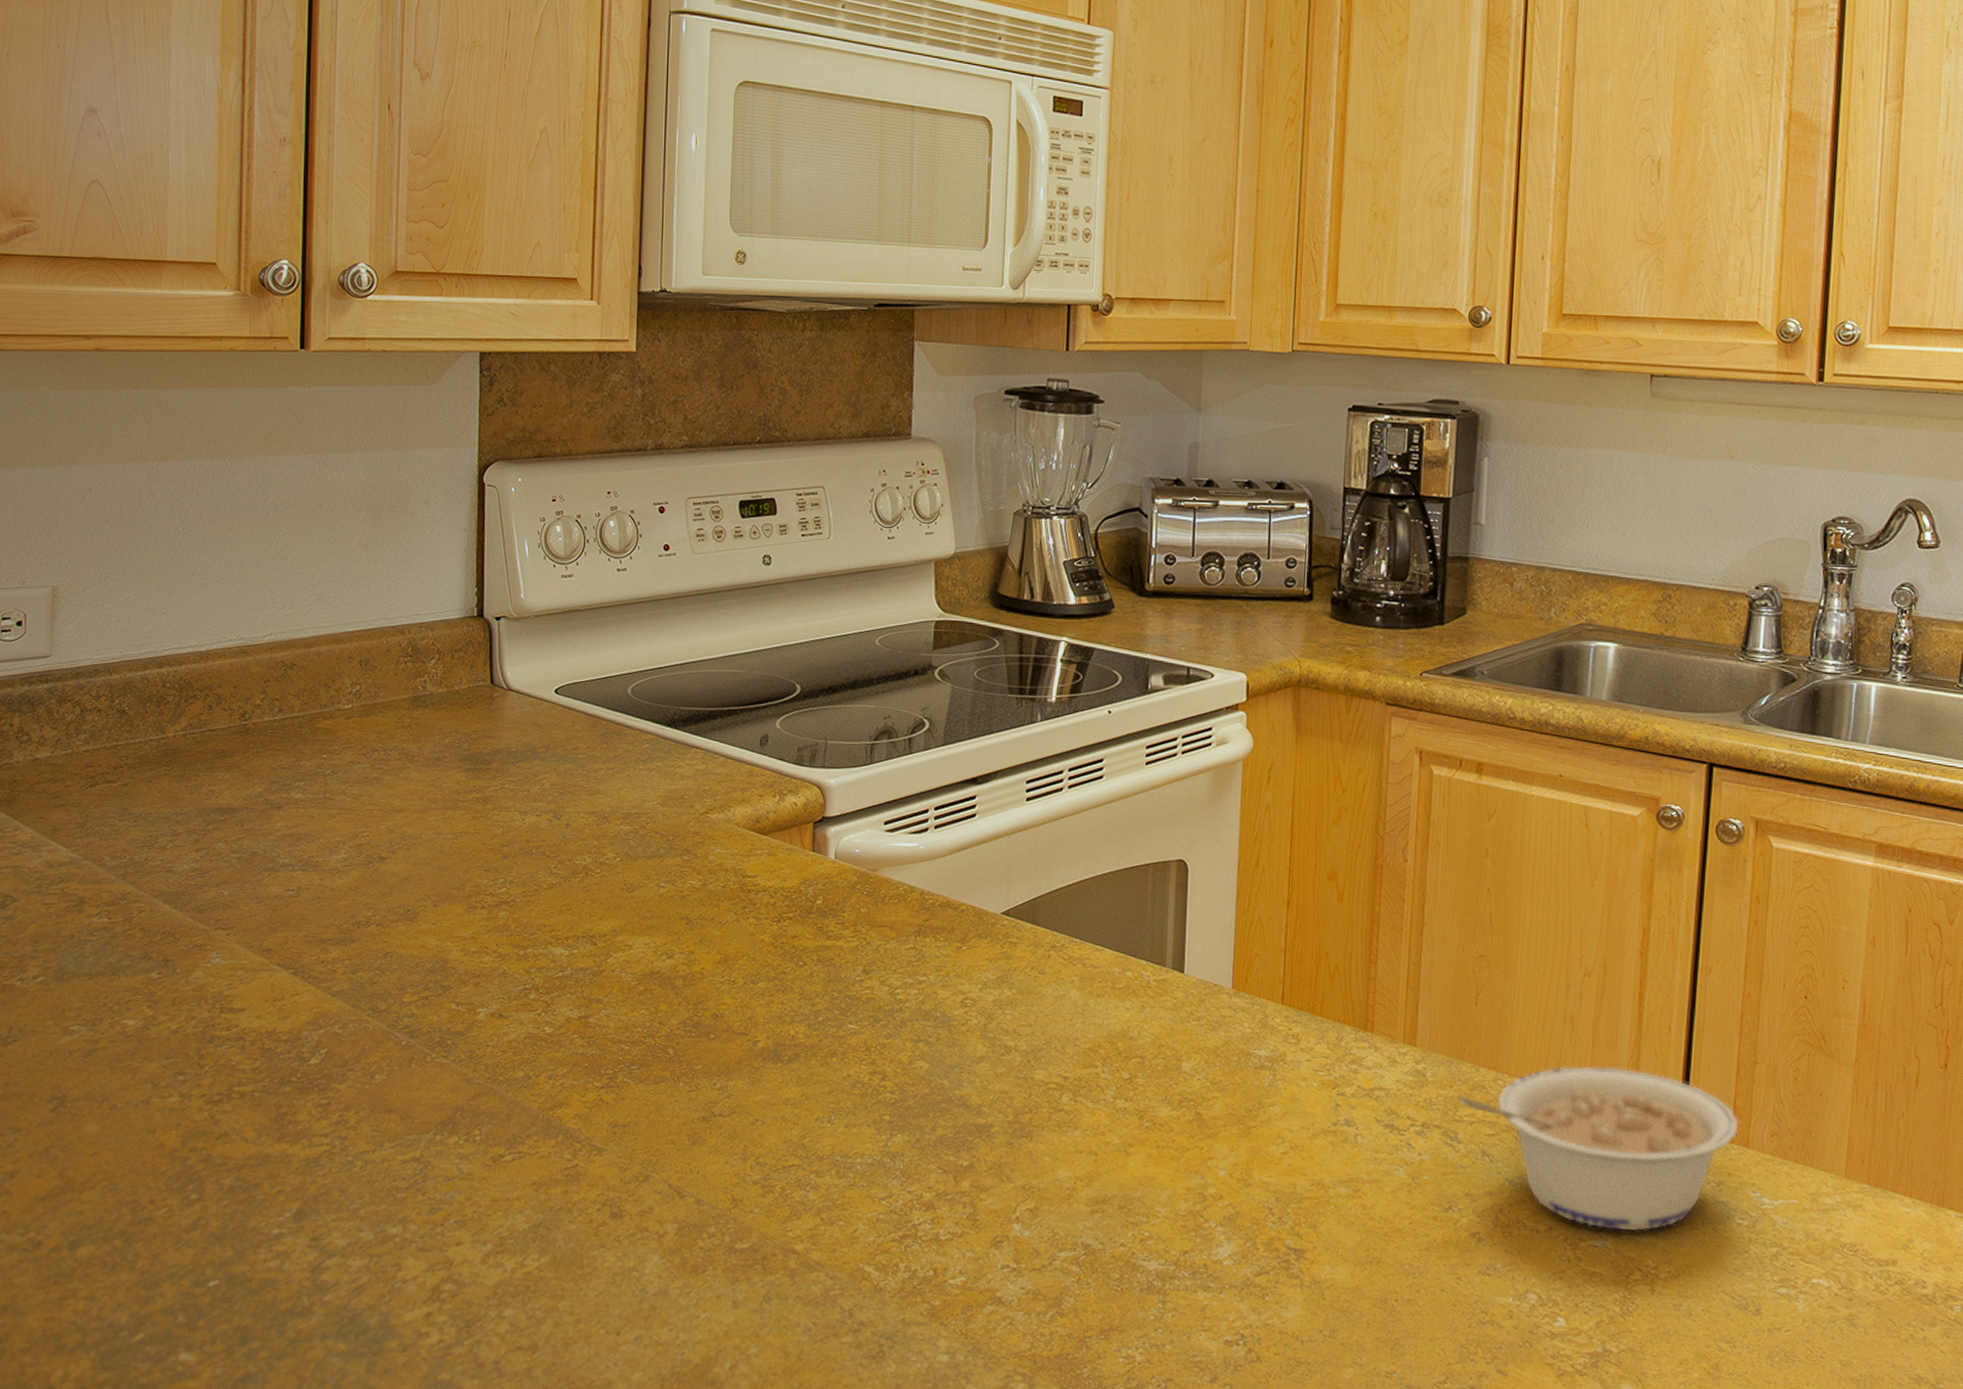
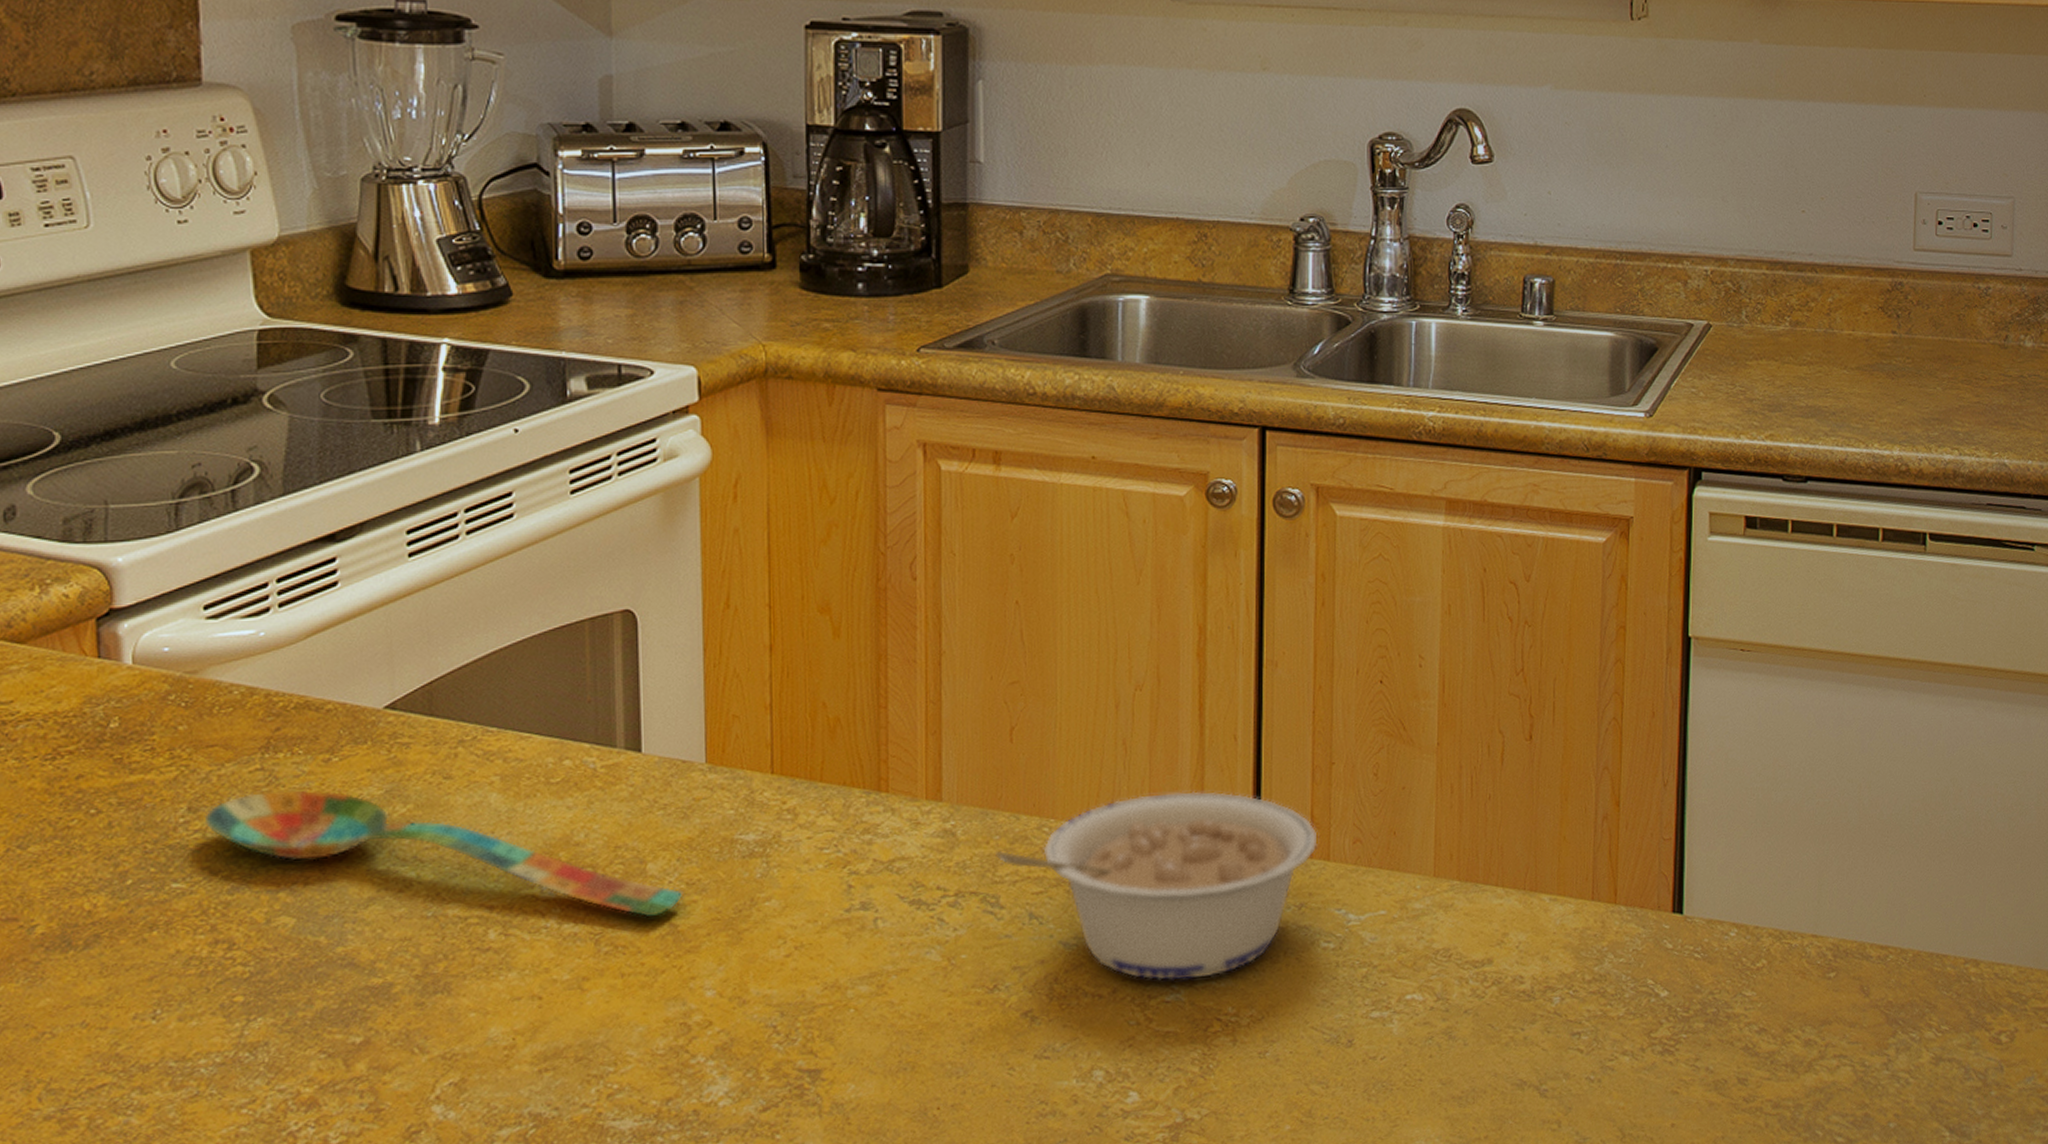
spoon: none [873,965,1208,1105] -> present [204,789,684,918]

